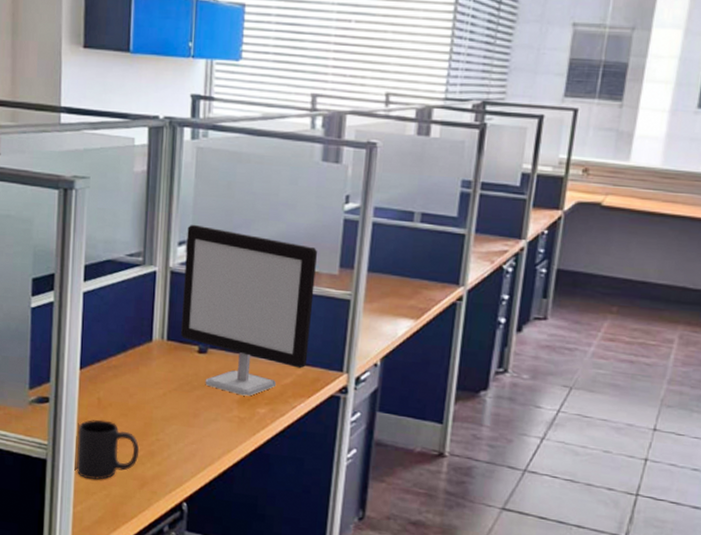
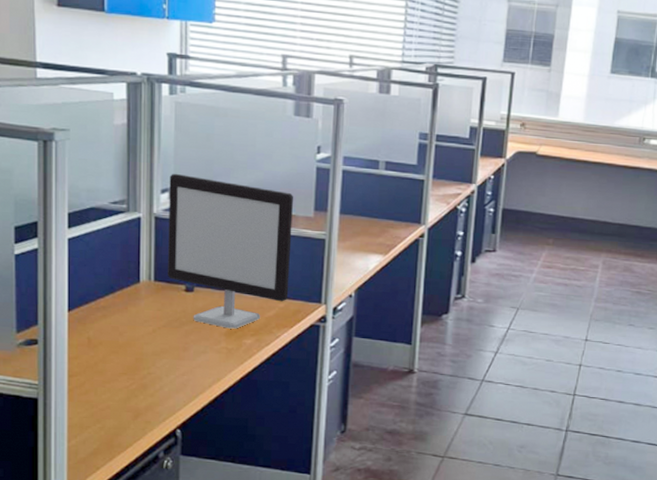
mug: present [76,419,140,480] -> none [68,357,132,414]

